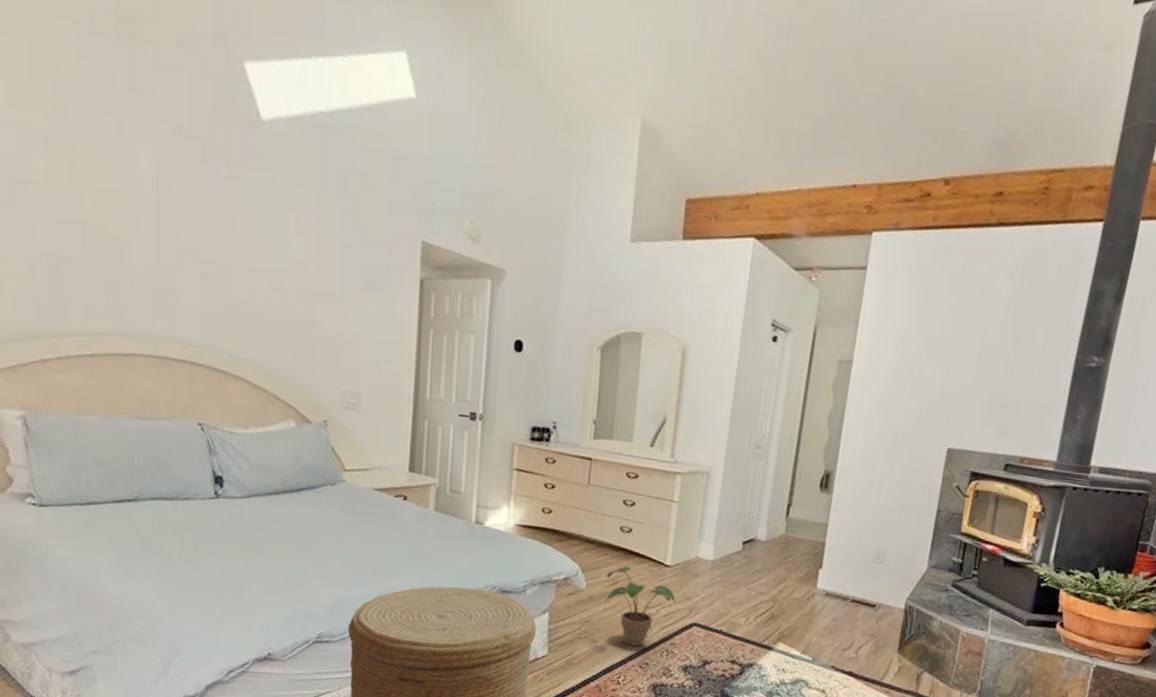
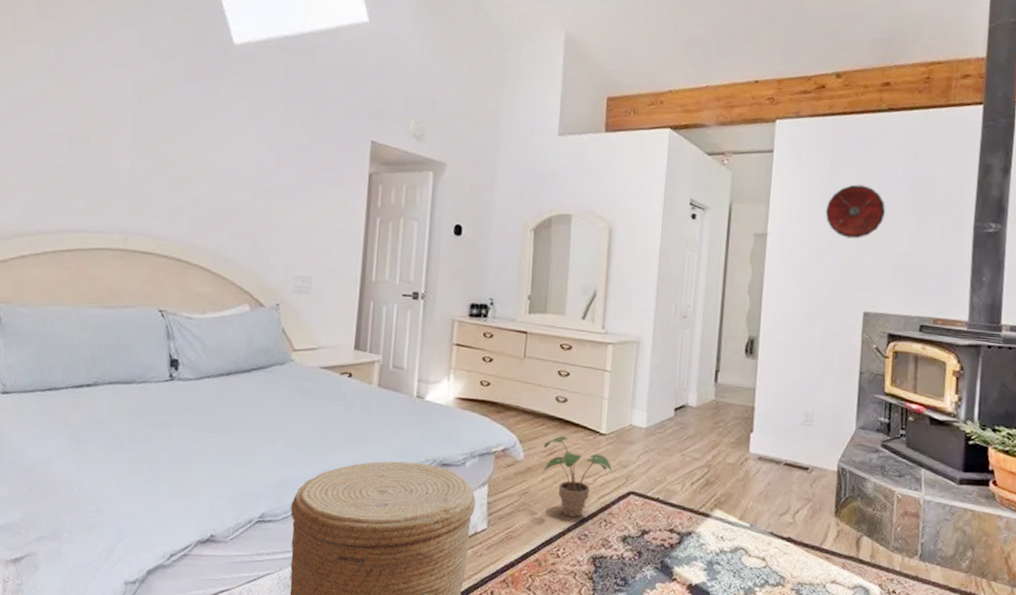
round shield: none [917,309,983,370] -> present [825,184,886,239]

